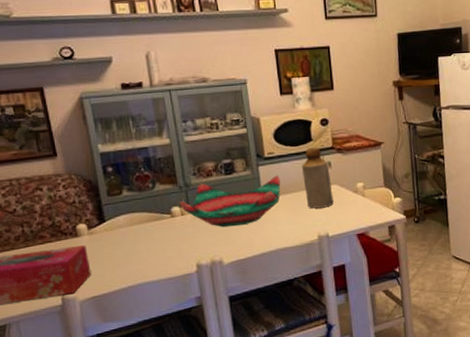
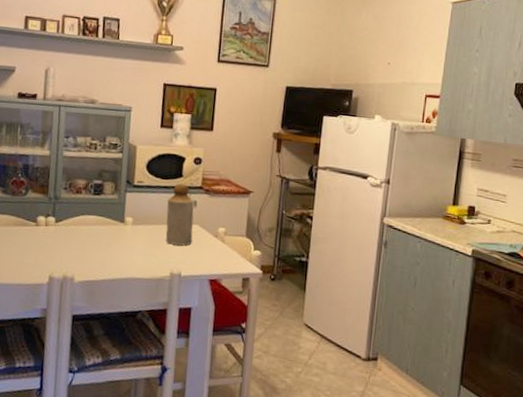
decorative bowl: present [179,175,281,228] -> none [46,199,145,247]

